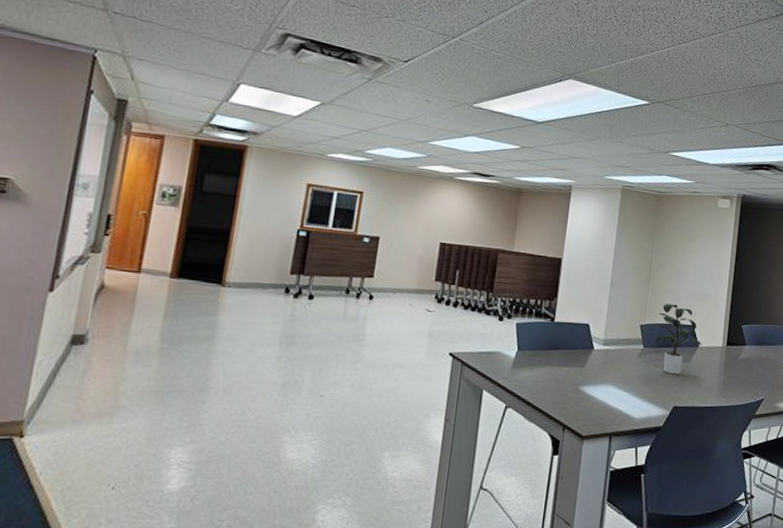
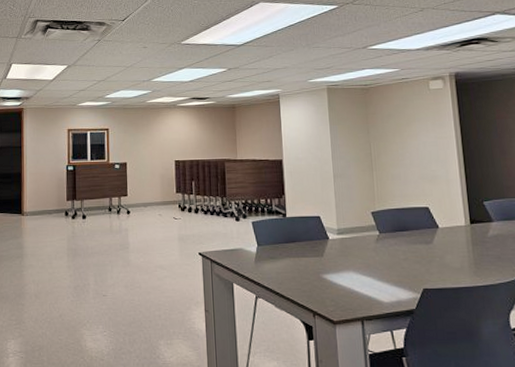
potted plant: present [655,303,701,375] -> none [388,189,441,257]

